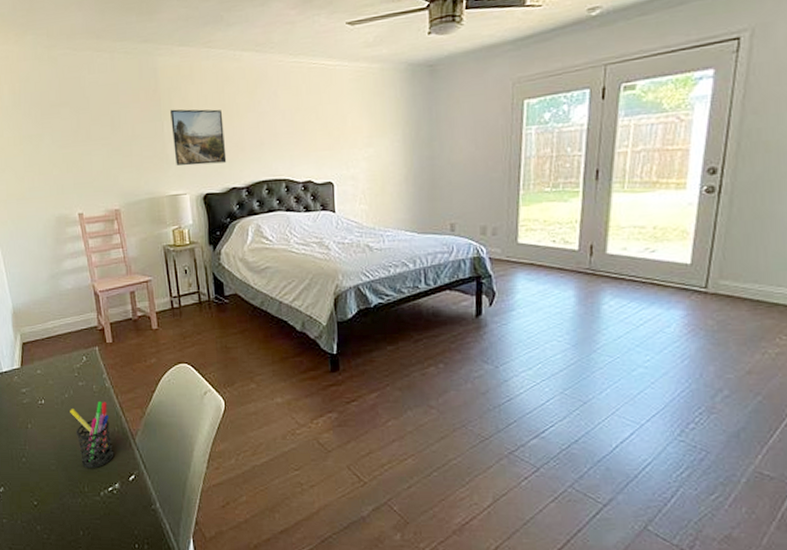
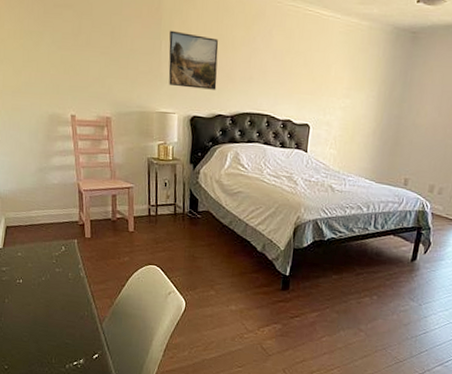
pen holder: present [70,401,114,469] -> none [45,287,82,345]

